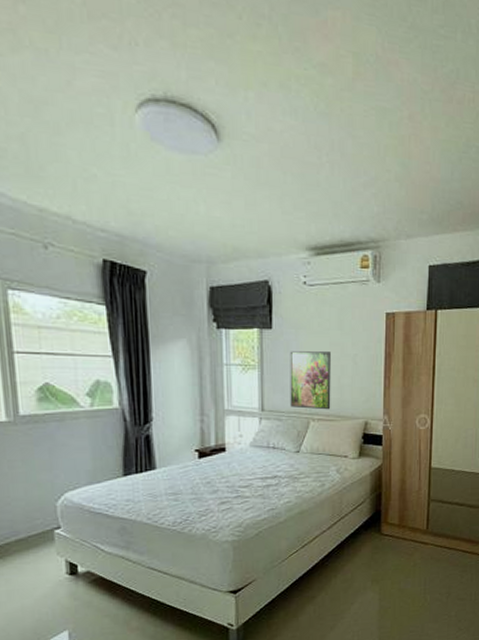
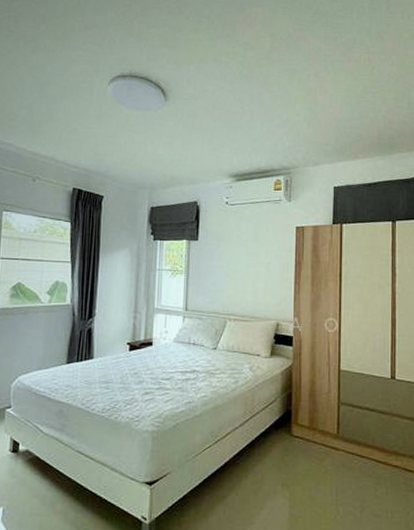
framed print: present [289,351,331,410] -> none [210,259,247,311]

